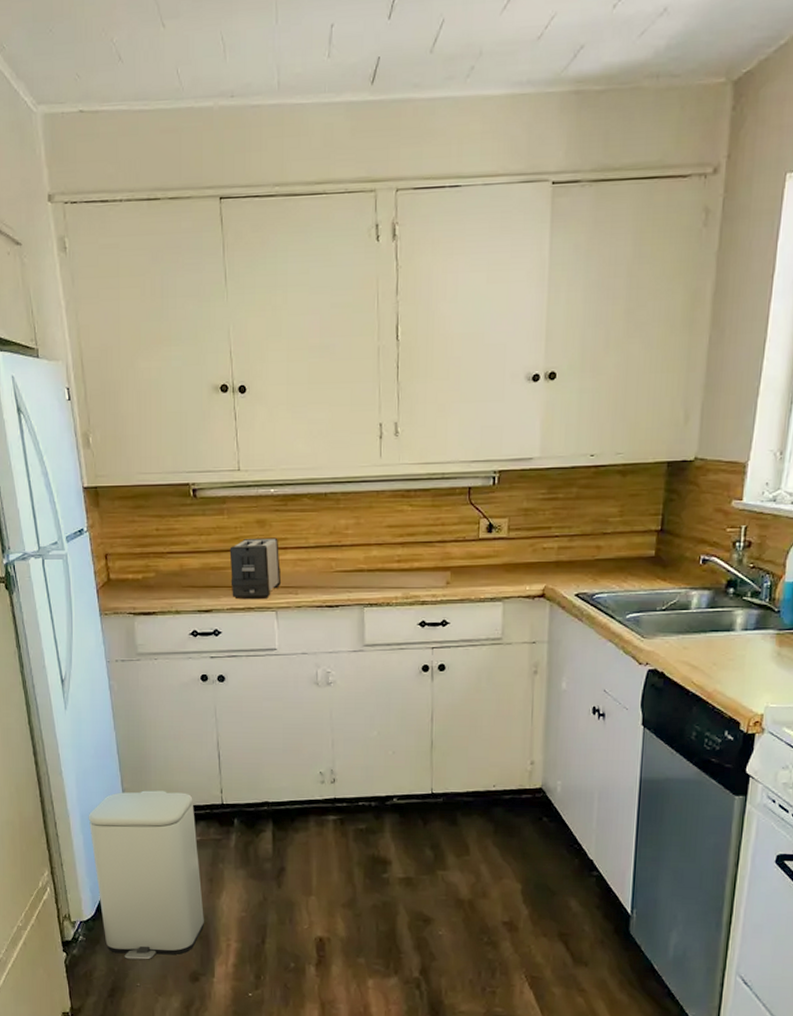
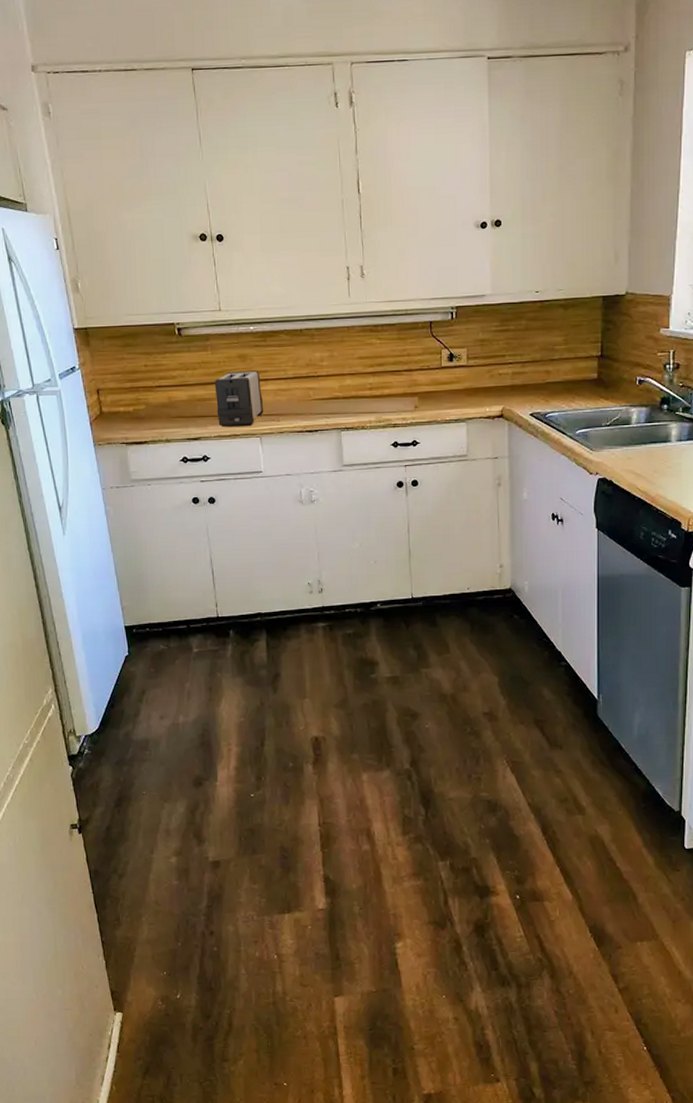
pedal bin: present [88,790,204,961] -> none [89,607,205,770]

